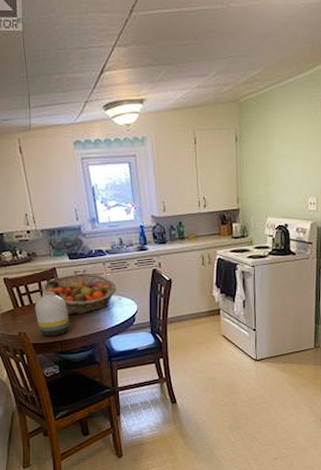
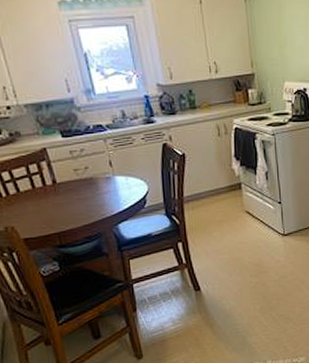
vase: present [35,292,70,336] -> none [23,176,69,229]
fruit basket: present [41,273,116,315] -> none [29,152,122,202]

